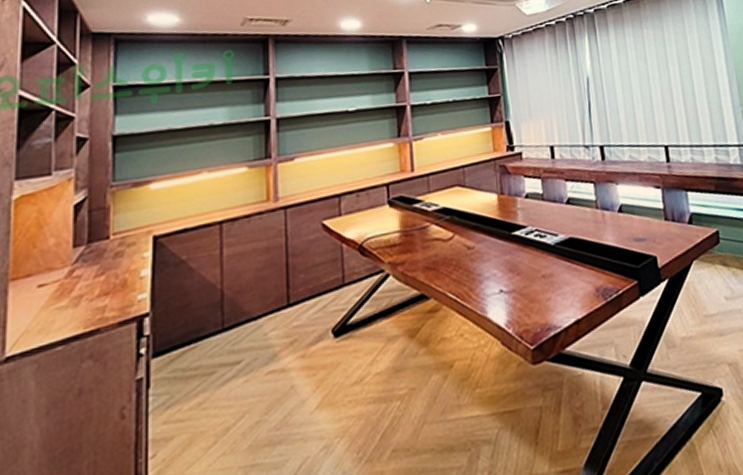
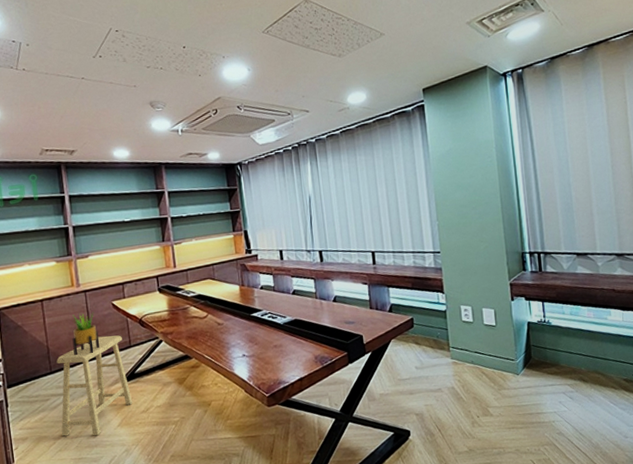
stool: none [228,269,342,431] -> present [56,335,133,437]
potted plant: none [260,237,300,303] -> present [72,312,100,356]

